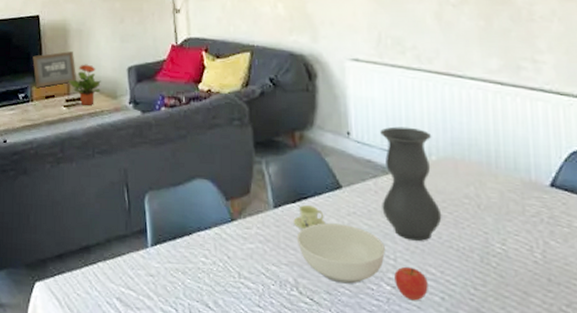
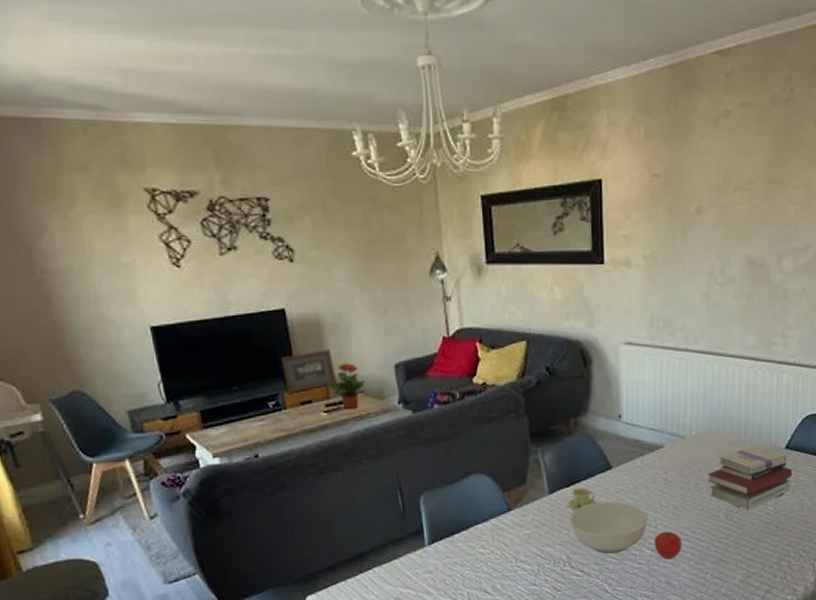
vase: present [380,126,442,241] -> none [647,406,697,508]
books: none [454,180,562,255] -> present [708,446,792,510]

